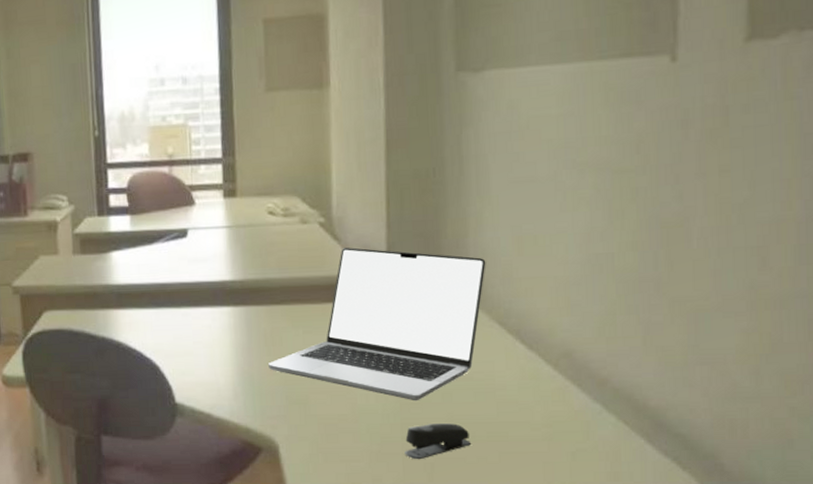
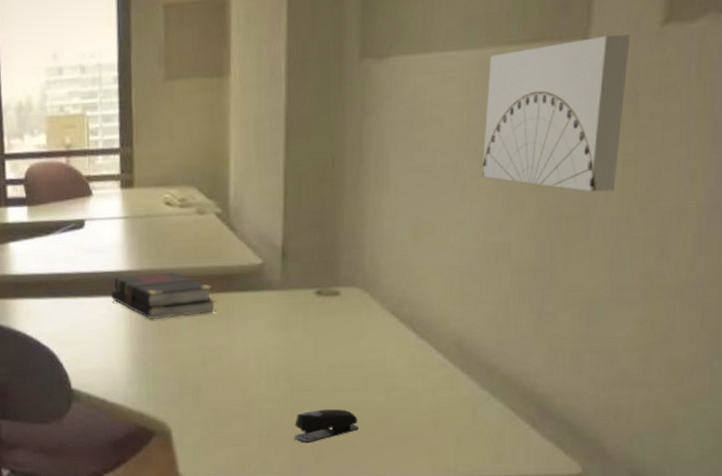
book: none [215,281,322,331] -> present [111,271,217,320]
laptop: present [268,247,486,401] -> none [163,238,382,388]
wall art: none [581,50,717,203] -> present [482,34,631,192]

